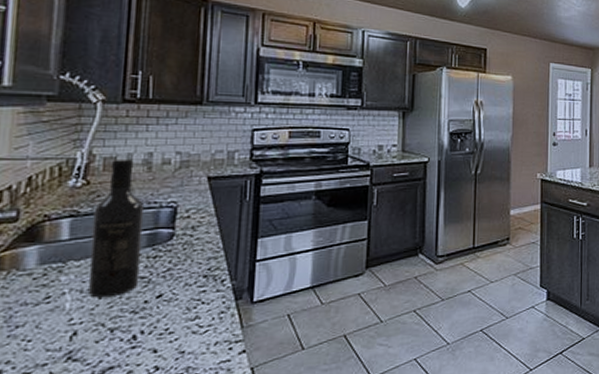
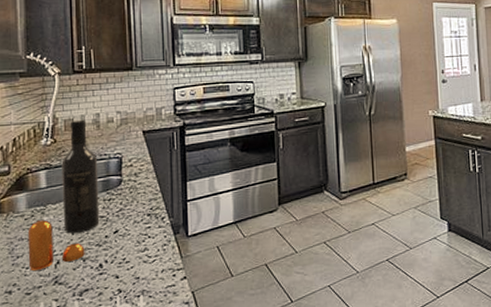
pepper shaker: none [31,280,115,345] -> present [27,220,85,272]

